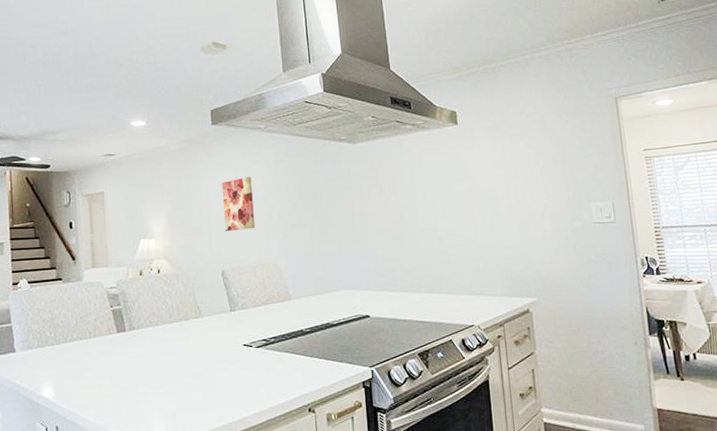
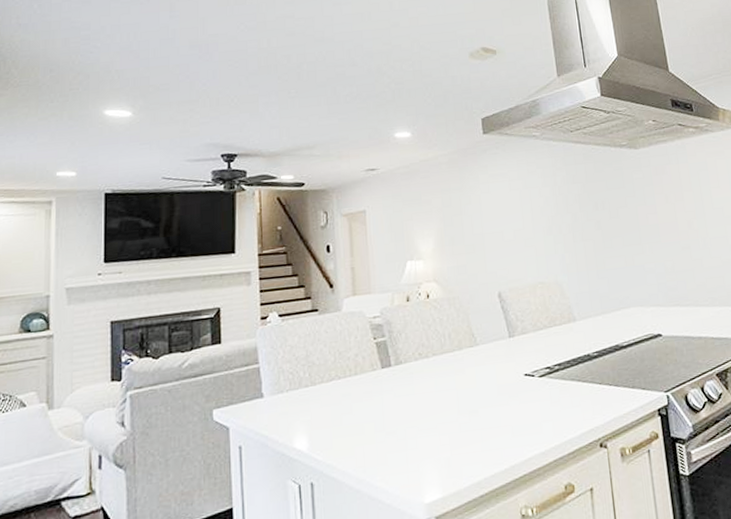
wall art: present [221,177,256,232] -> none [495,188,534,249]

